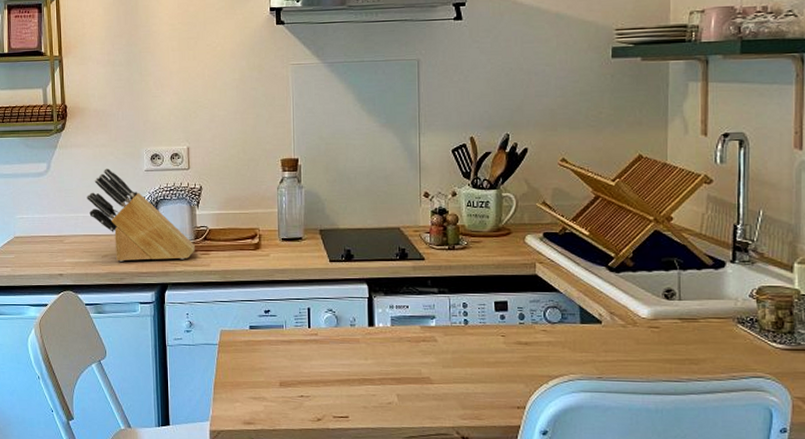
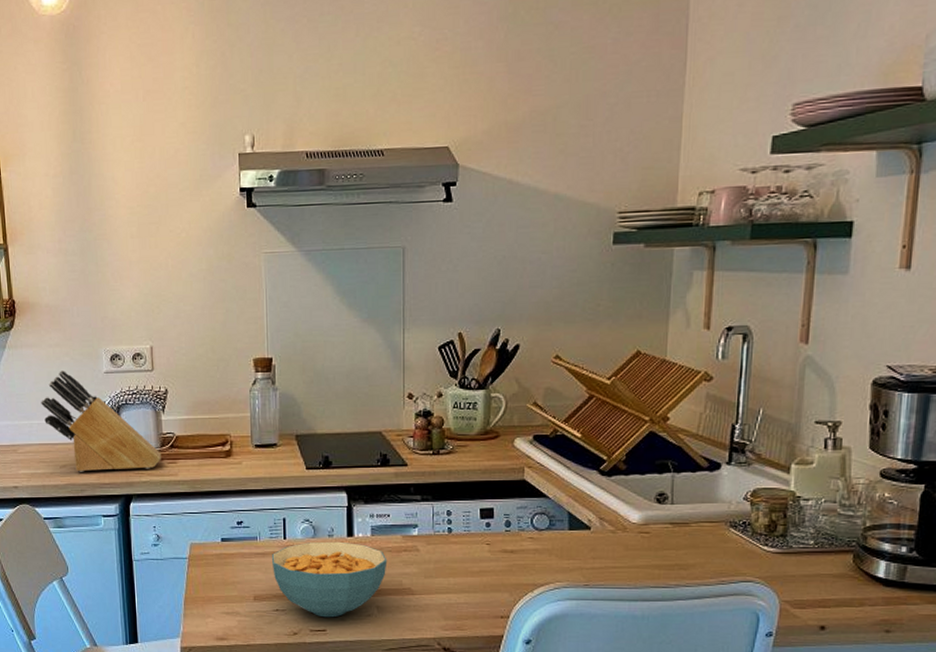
cereal bowl: none [296,330,407,405] -> present [271,541,387,618]

